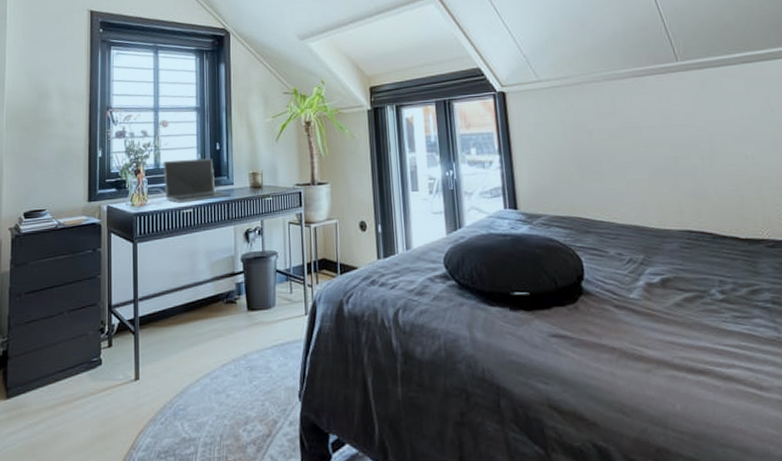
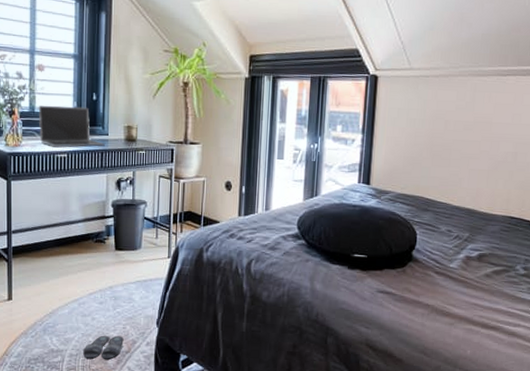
slippers: none [218,415,264,447] -> present [83,335,124,359]

